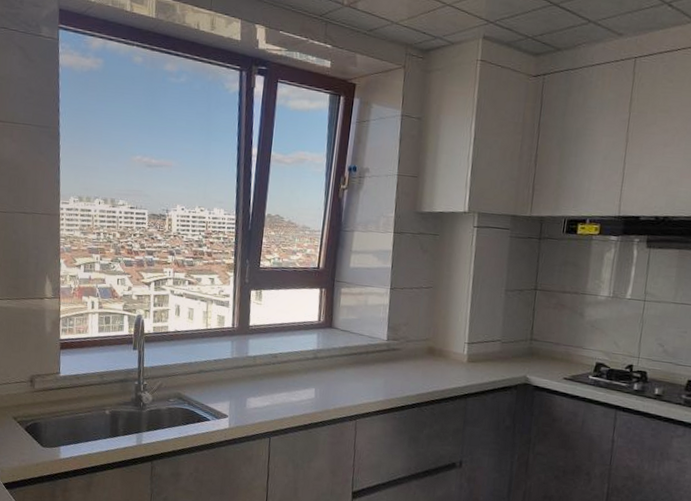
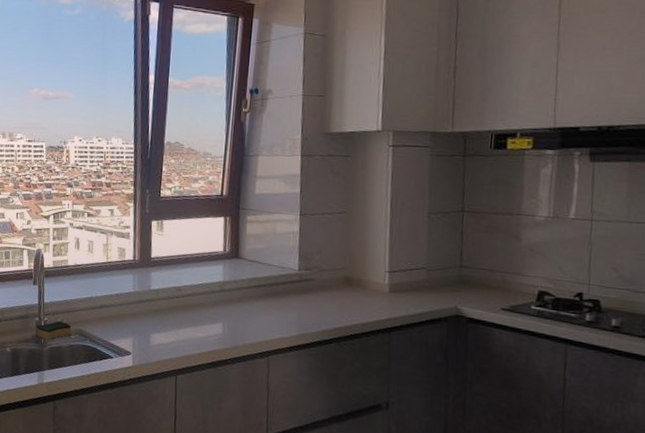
sponge: none [135,384,170,404] -> present [35,320,72,340]

